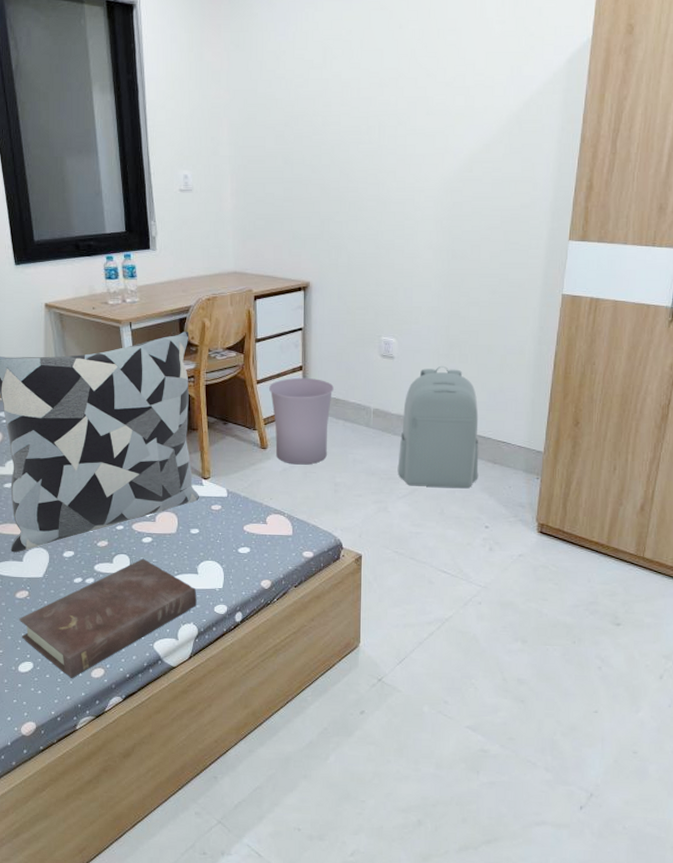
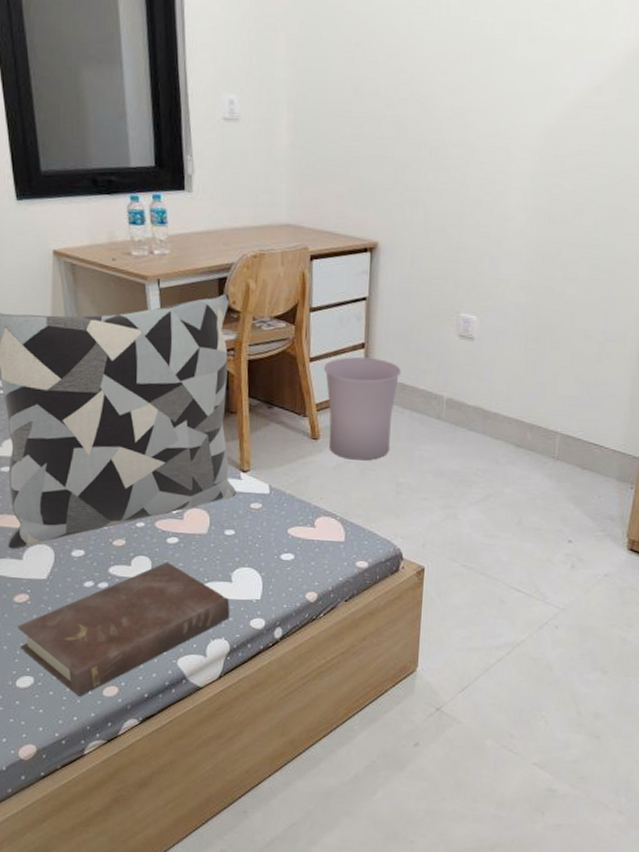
backpack: present [397,366,479,488] -> none [470,352,569,495]

